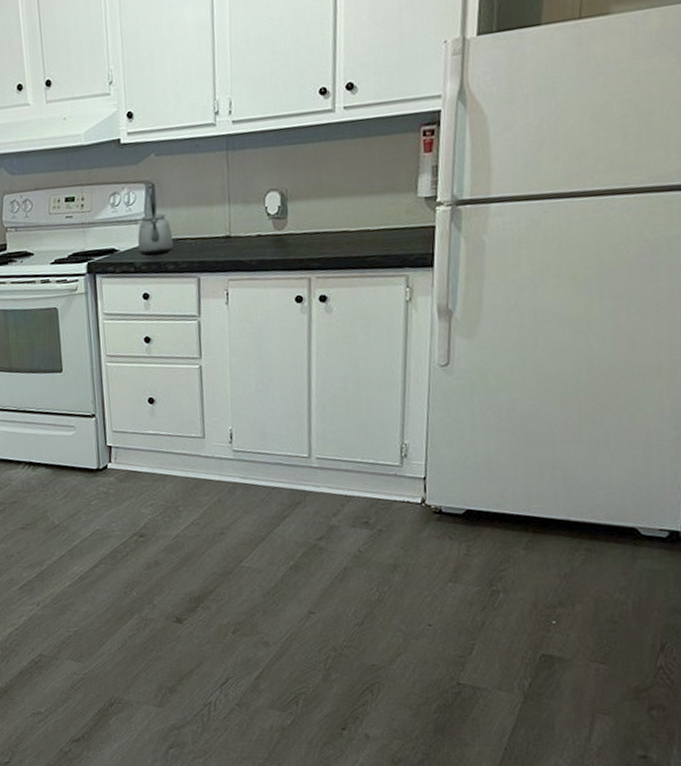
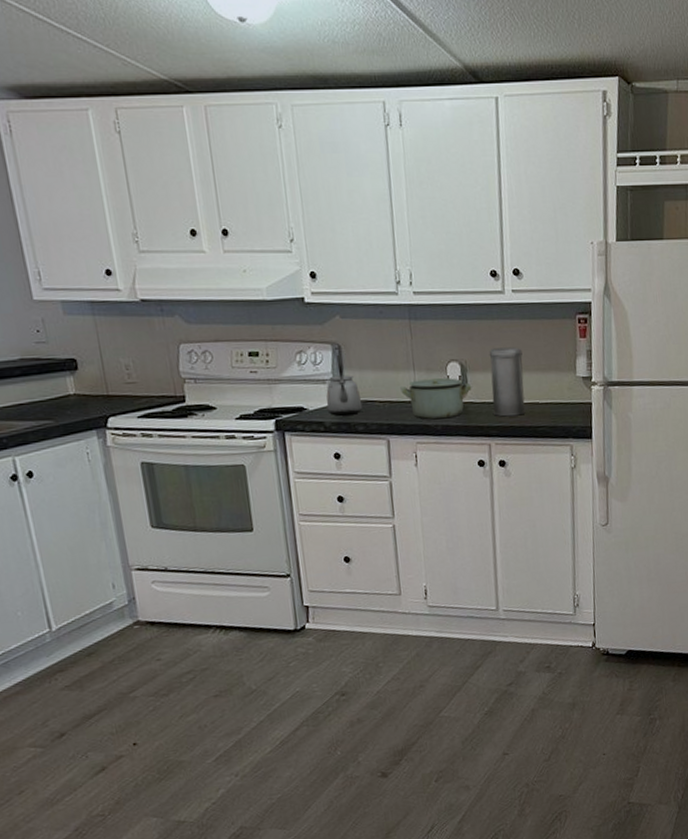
cooking pot: none [214,208,293,255] -> present [400,378,472,420]
canister: none [313,169,353,248] -> present [489,347,526,417]

